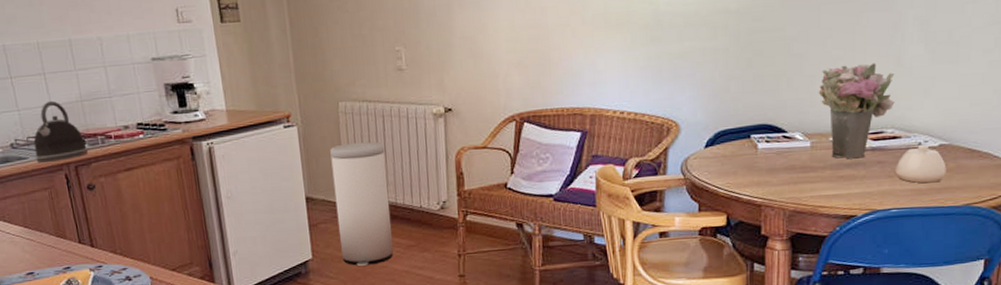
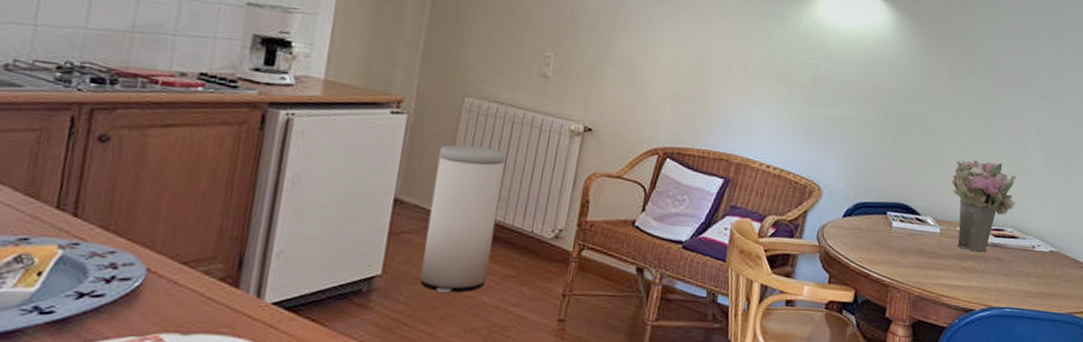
kettle: present [33,100,88,164] -> none [34,22,119,99]
sugar bowl: present [894,145,947,184] -> none [1010,248,1055,287]

